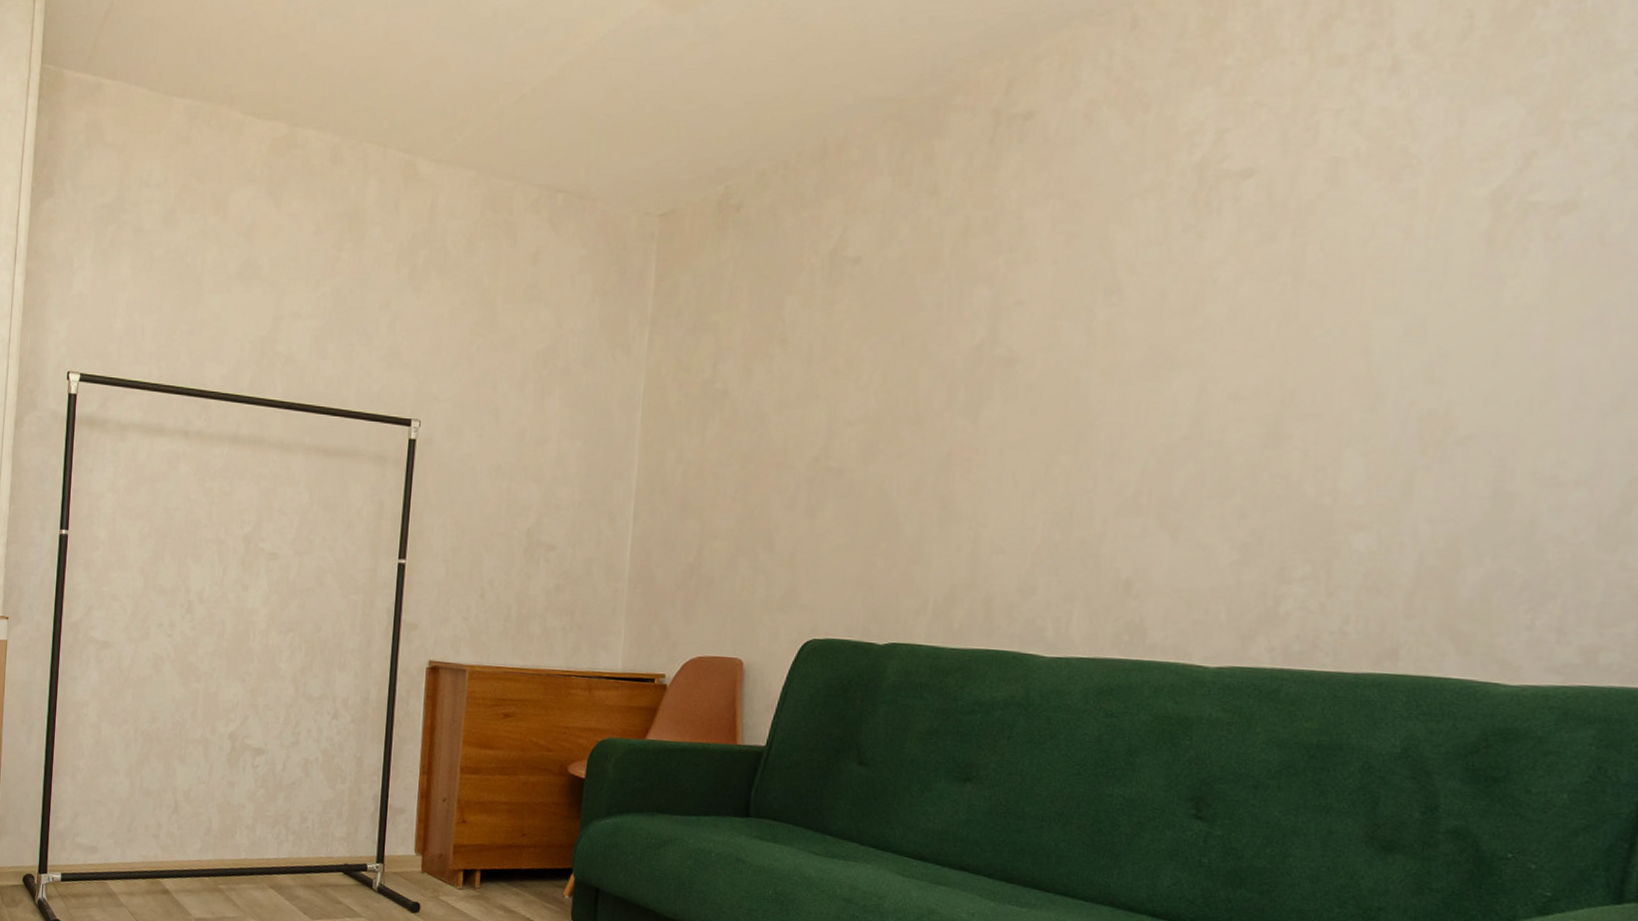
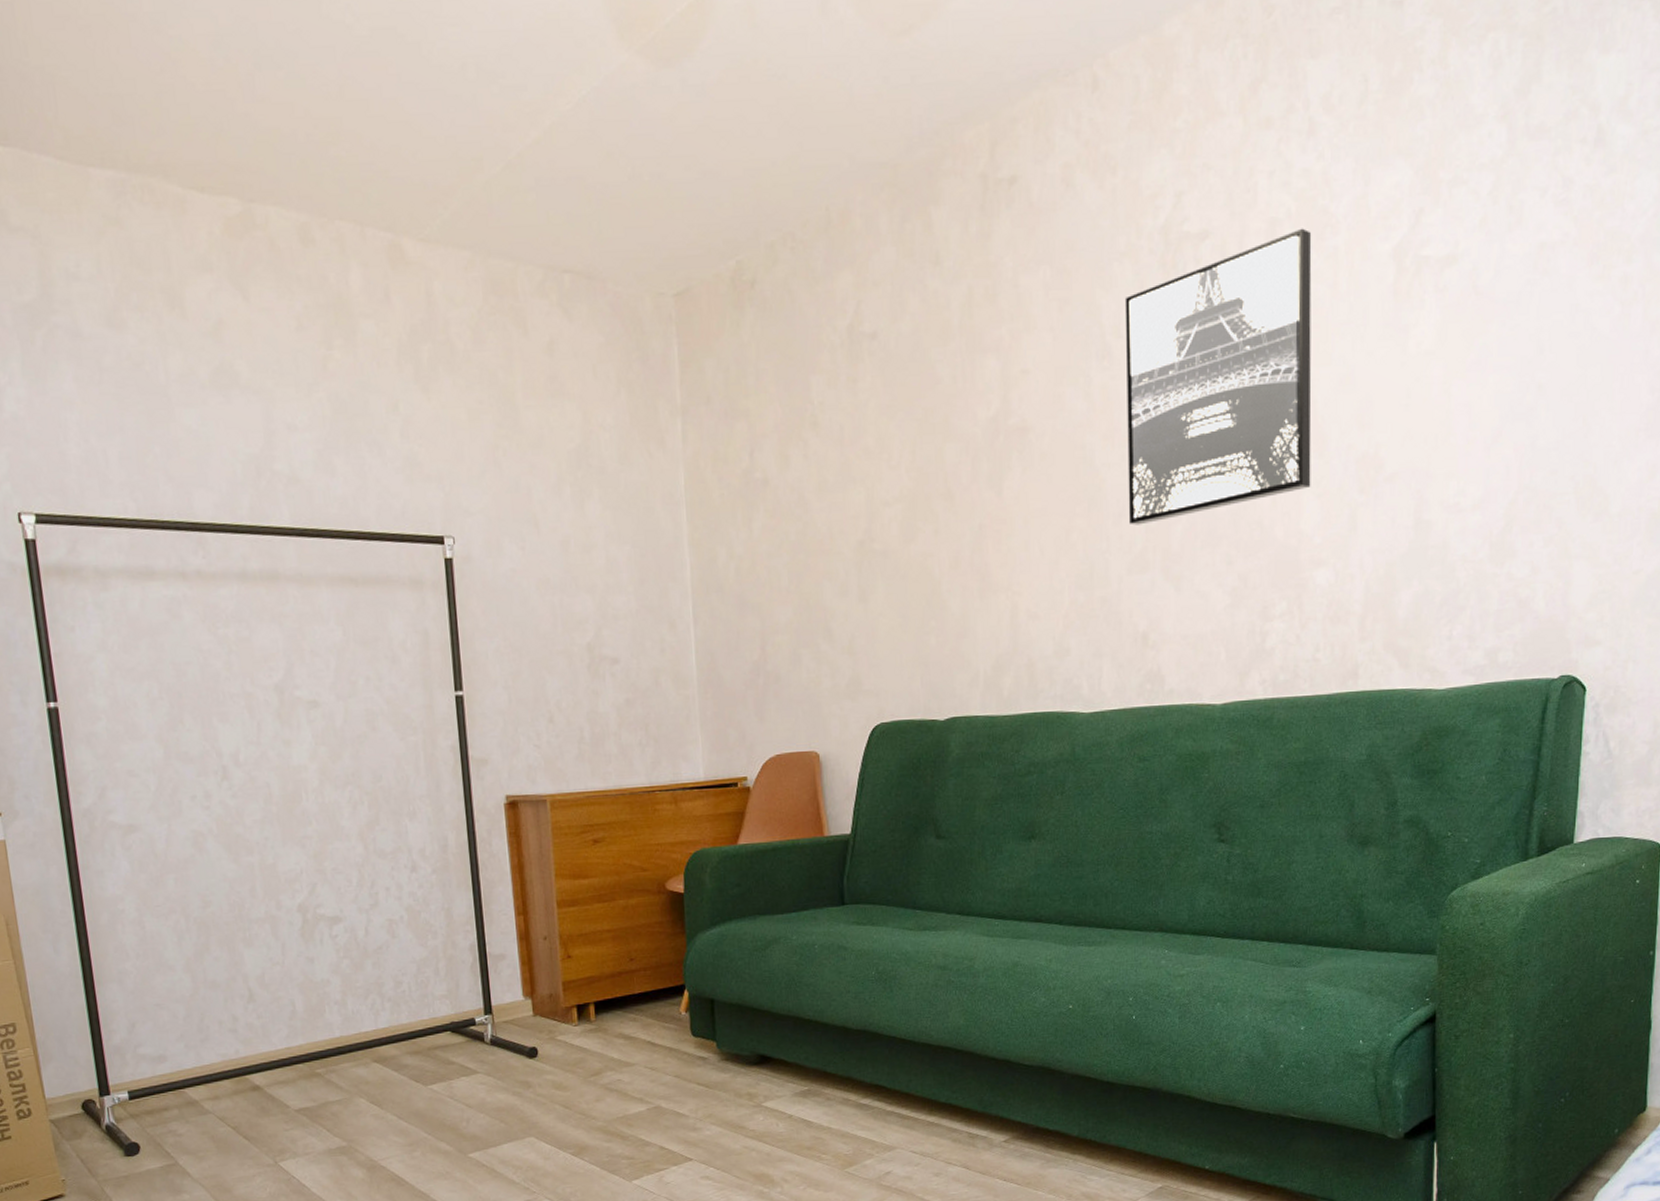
wall art: none [1122,168,1385,467] -> present [1124,228,1312,525]

